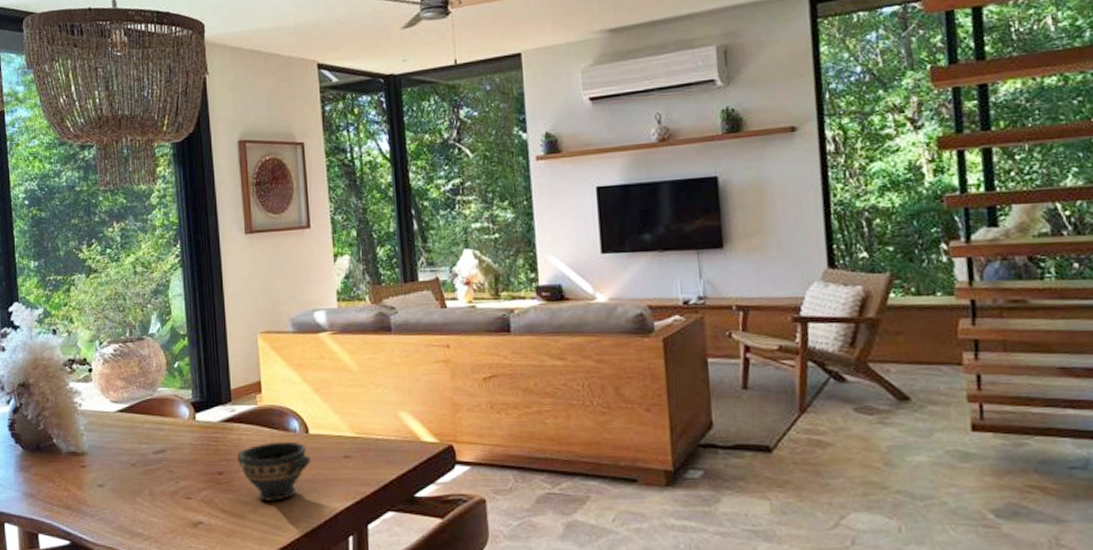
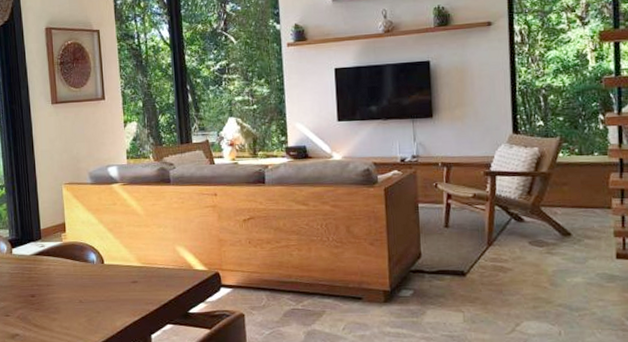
bowl: present [238,441,311,501] -> none [47,270,106,318]

